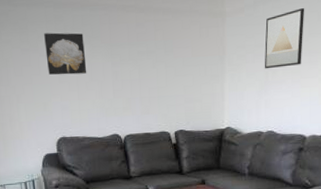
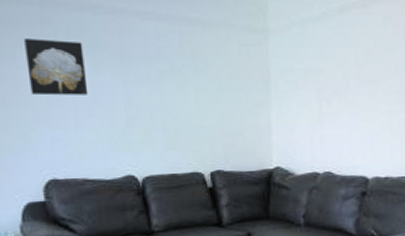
wall art: present [264,8,305,69] -> none [316,31,360,99]

